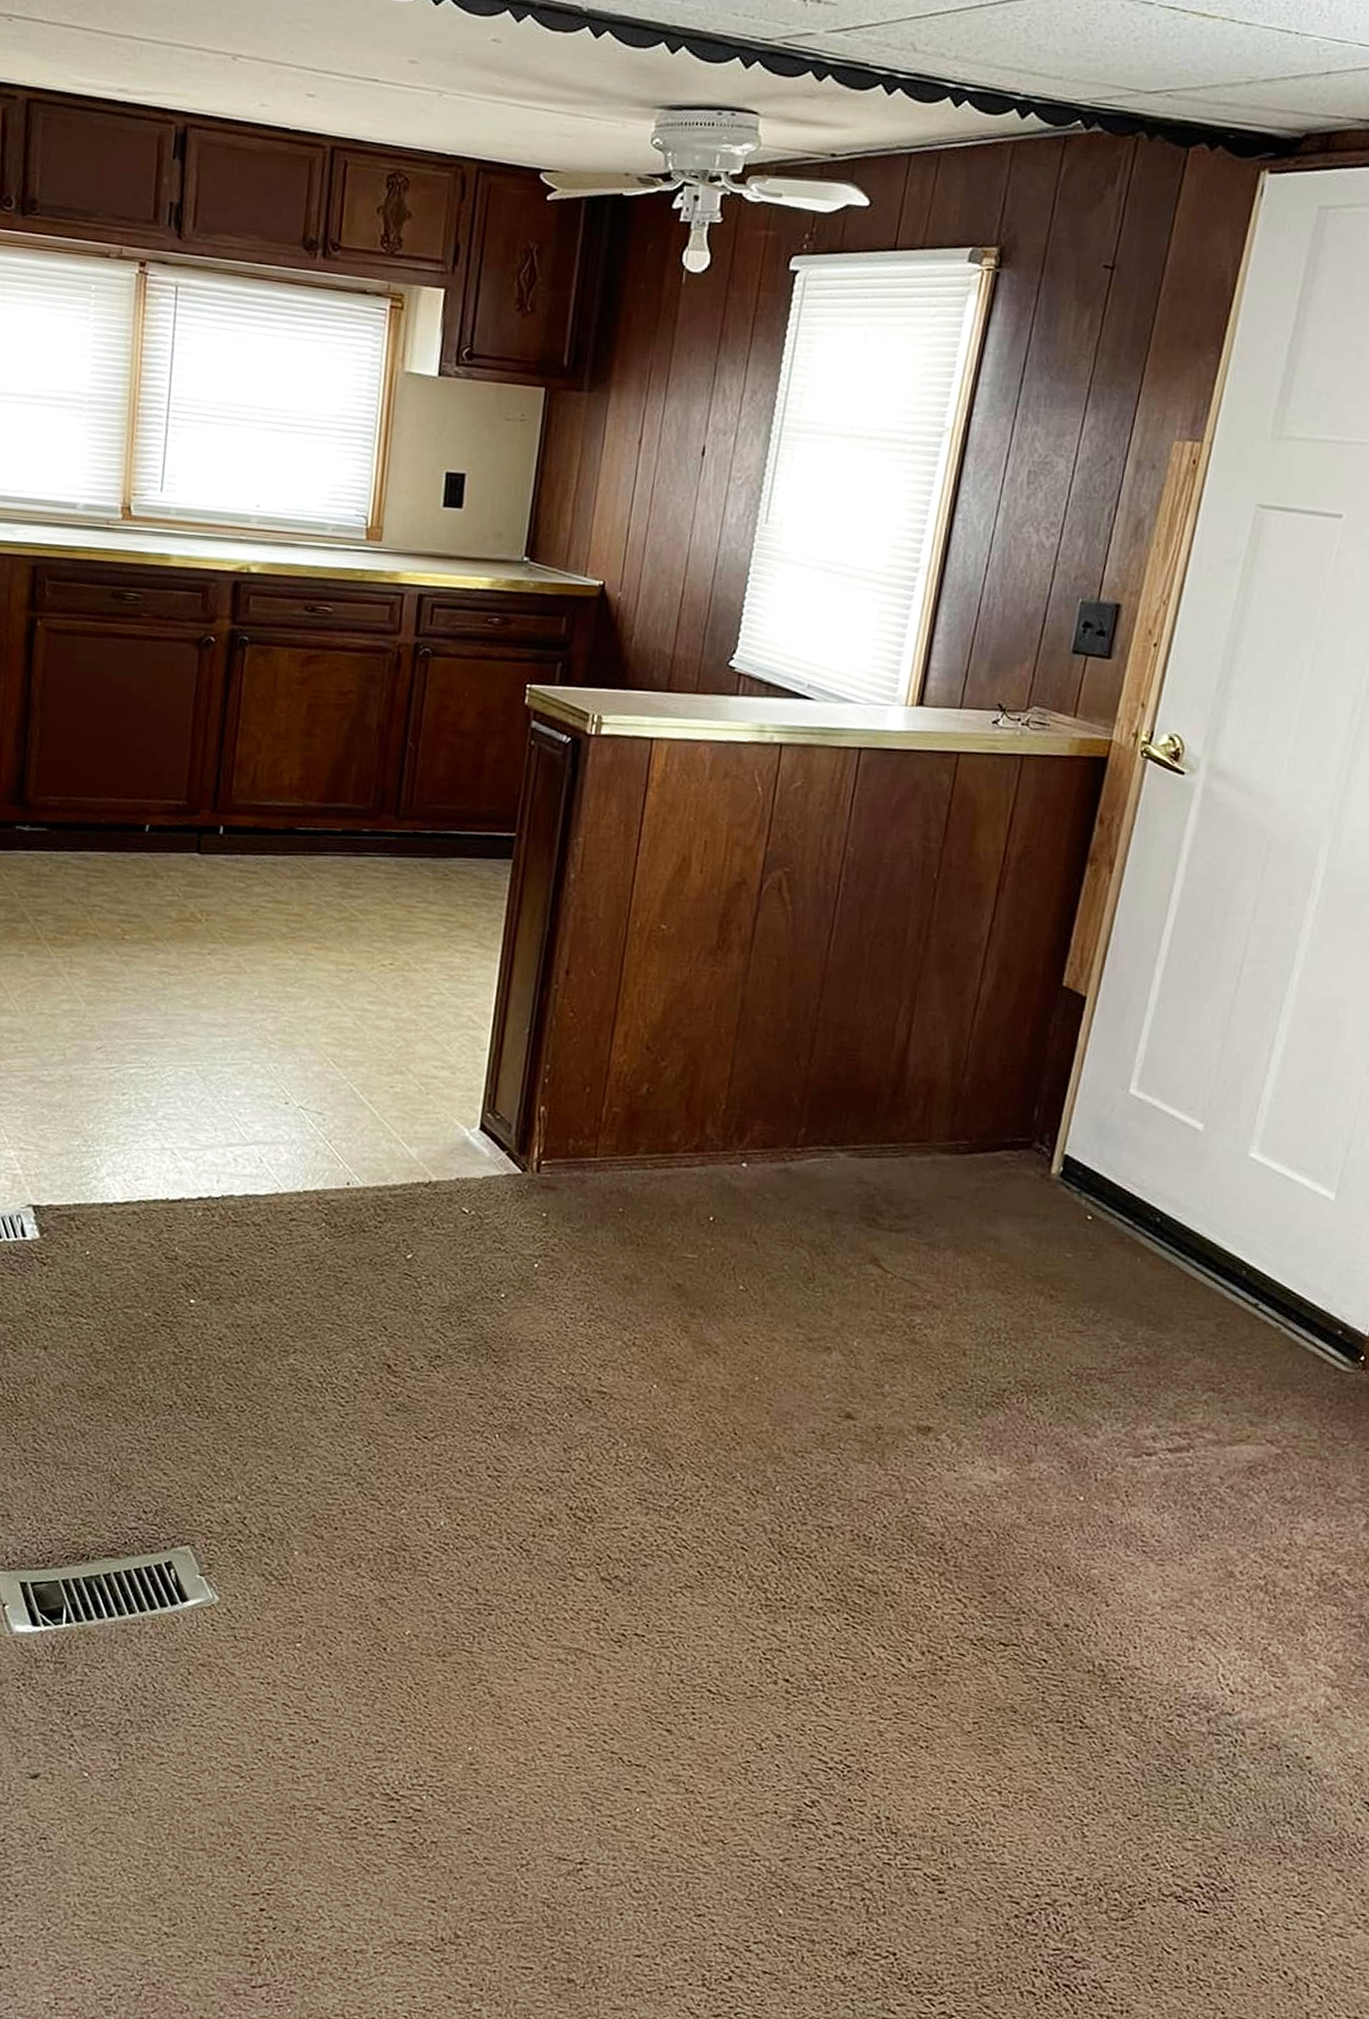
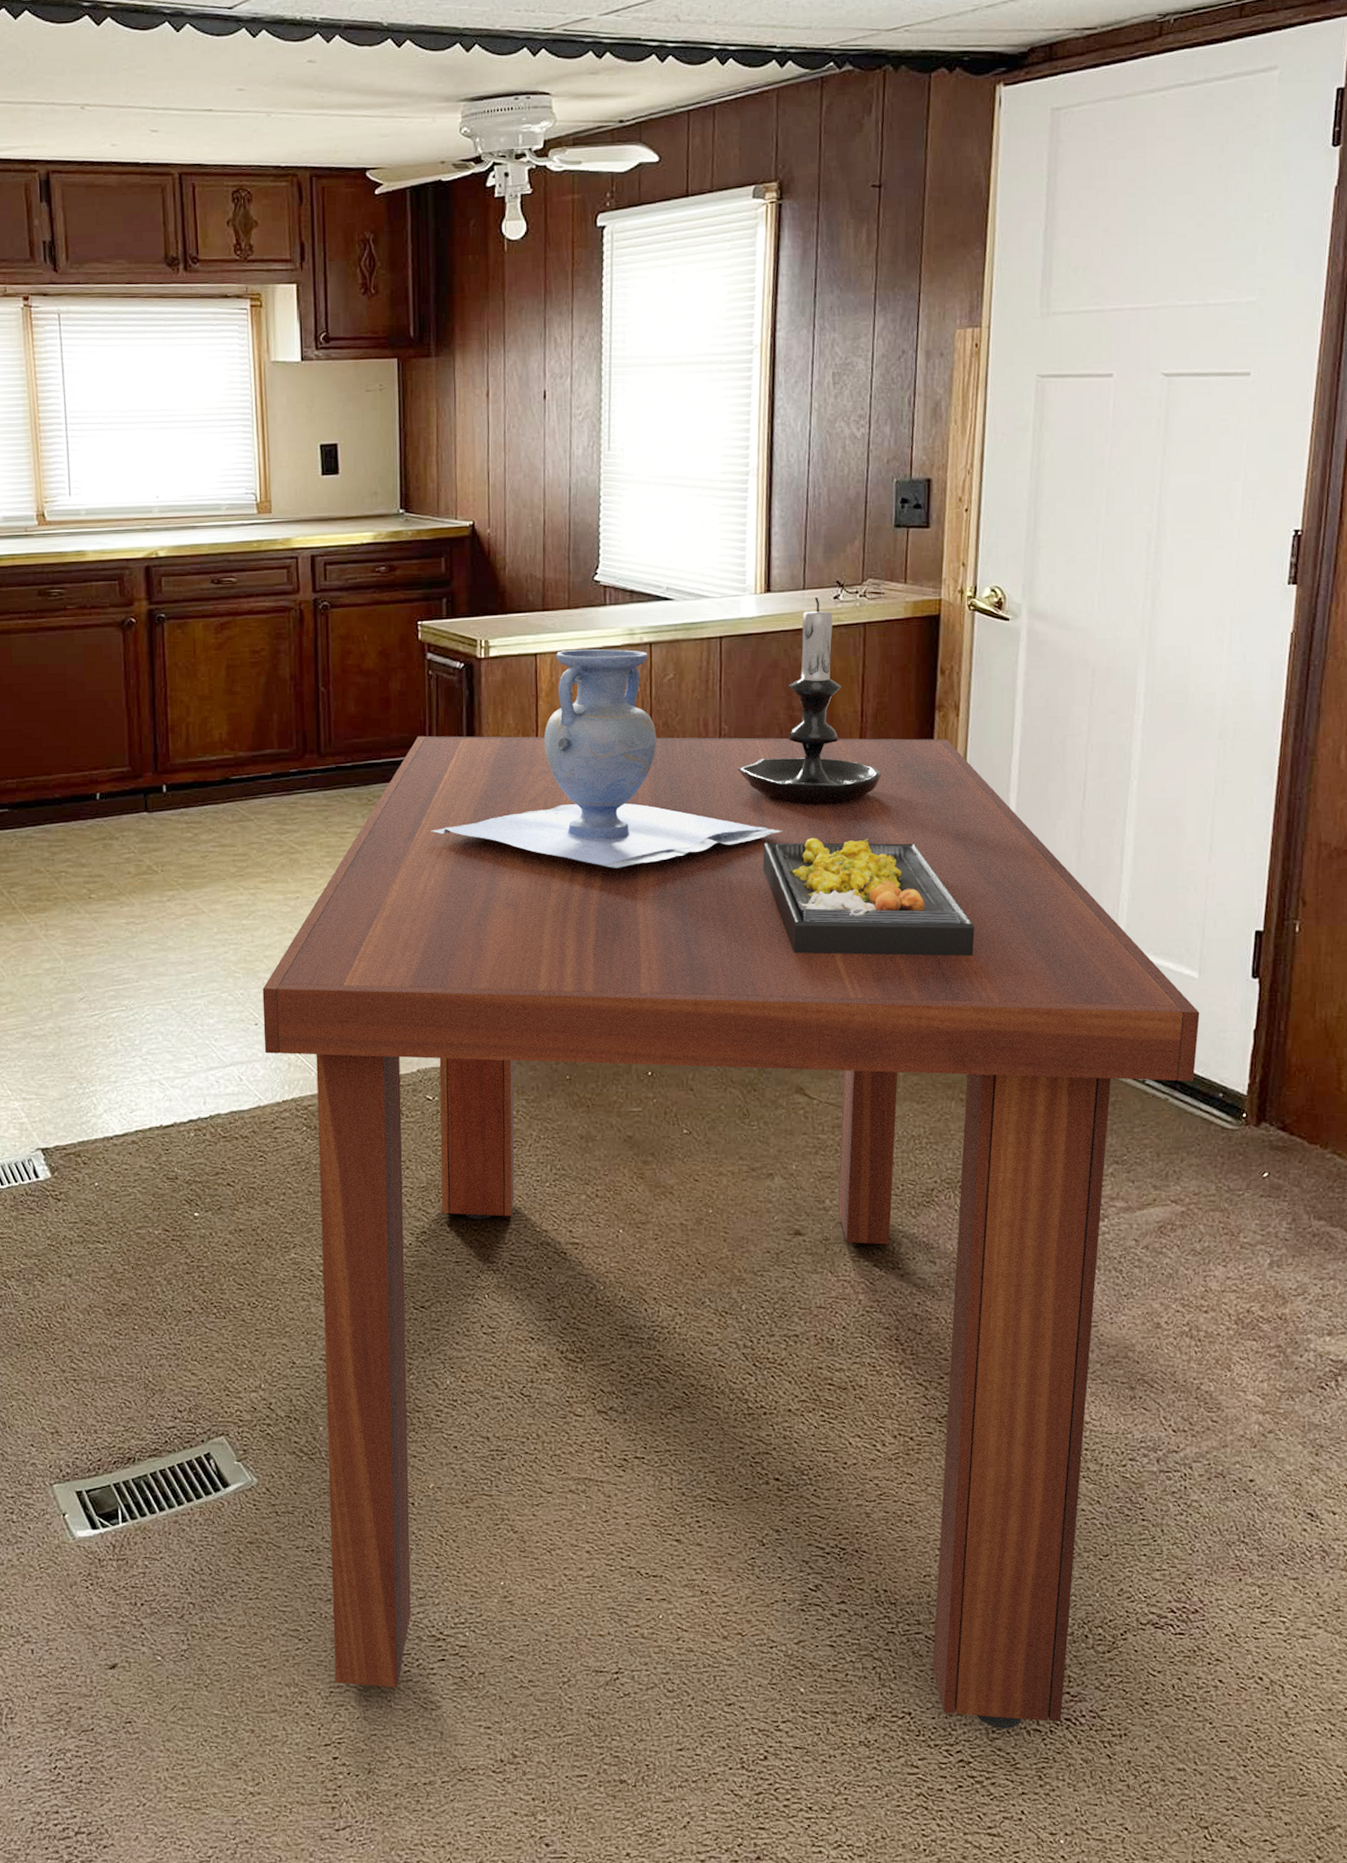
dining table: none [273,811,1330,1988] -> present [262,735,1200,1729]
vase: none [508,738,898,989] -> present [431,648,783,868]
candle holder: none [856,719,1017,951] -> present [737,597,882,804]
food plate: none [869,983,1095,1141] -> present [762,837,975,957]

